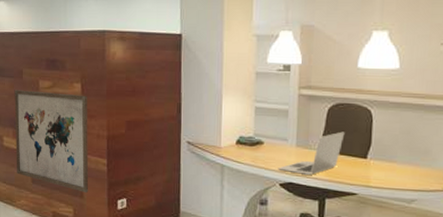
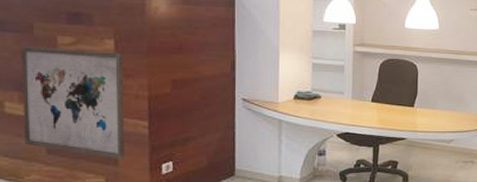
laptop: present [278,131,345,175] -> none [335,84,395,124]

